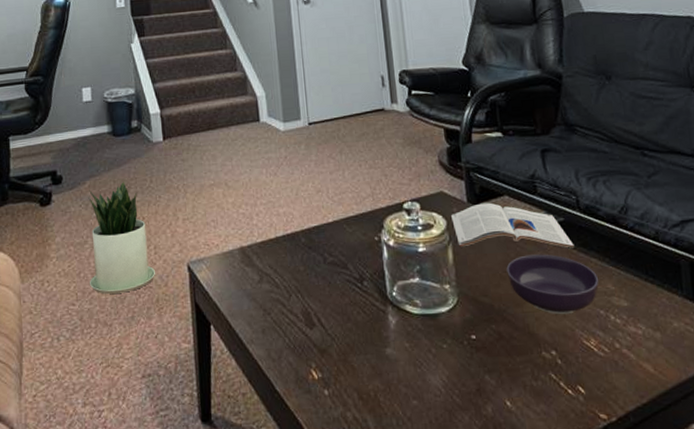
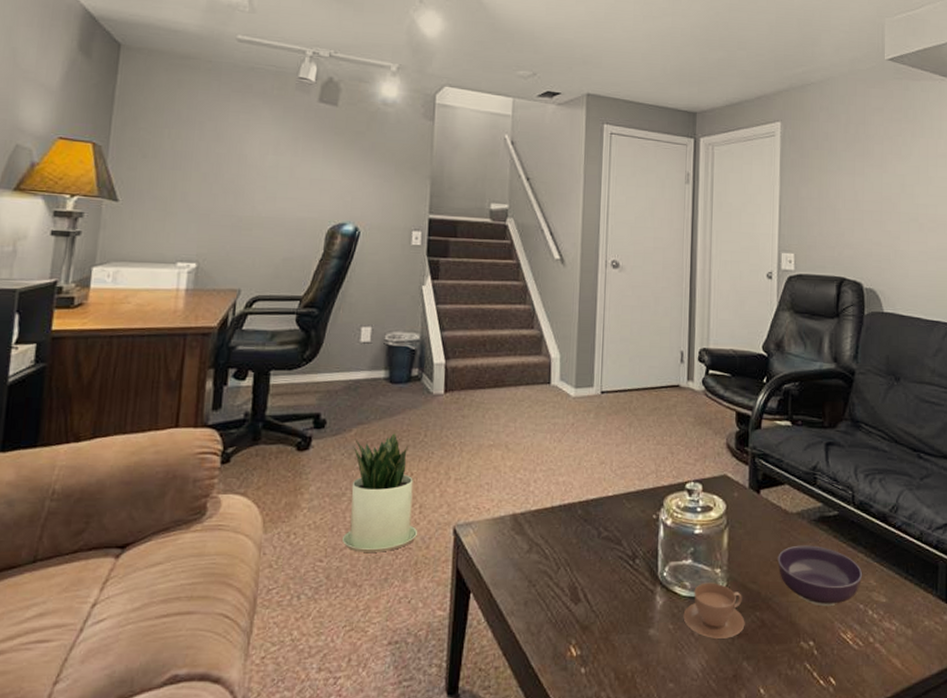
teacup: none [417,298,482,354] -> present [683,582,745,638]
magazine: present [451,202,575,248] -> none [731,490,845,542]

